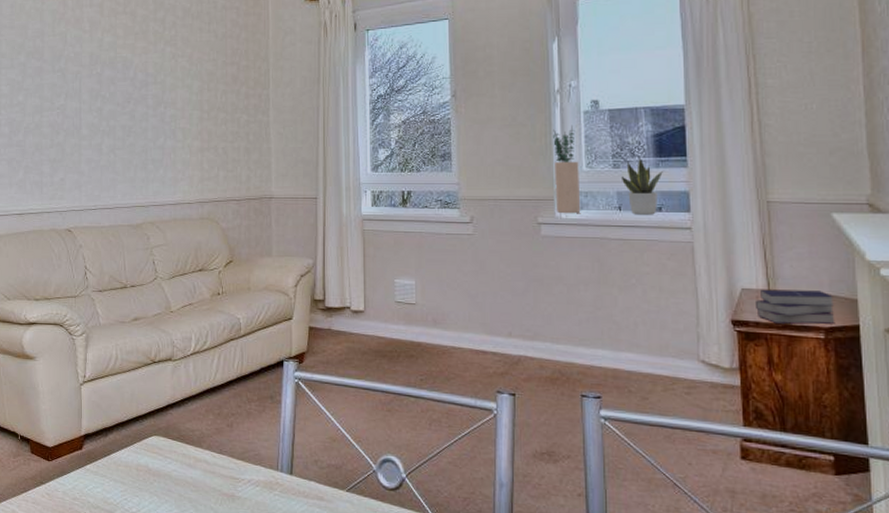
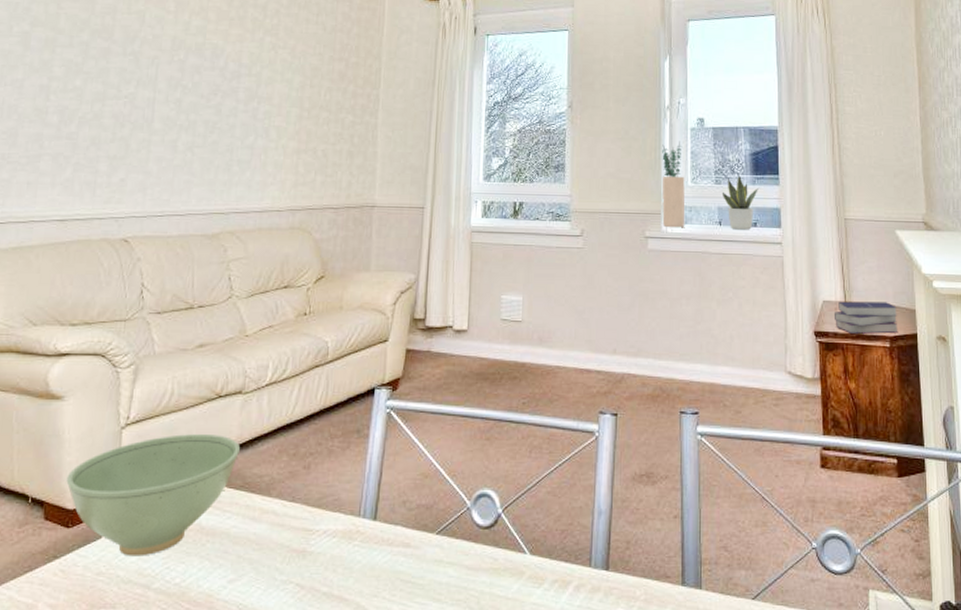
bowl: none [44,392,175,488] -> present [66,434,241,556]

